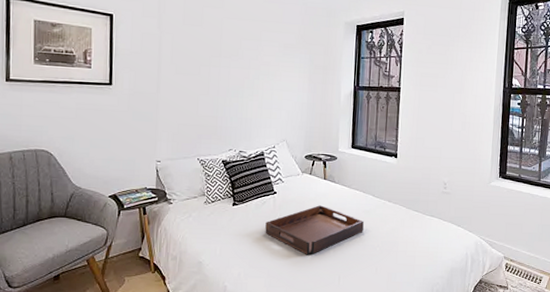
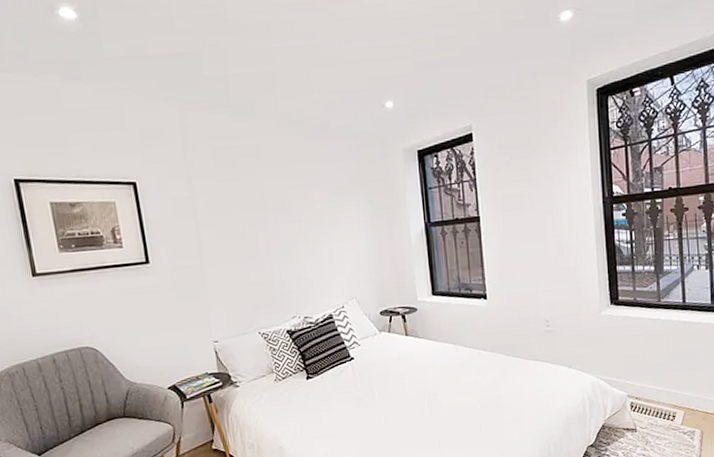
serving tray: present [265,205,364,255] -> none [346,365,459,424]

